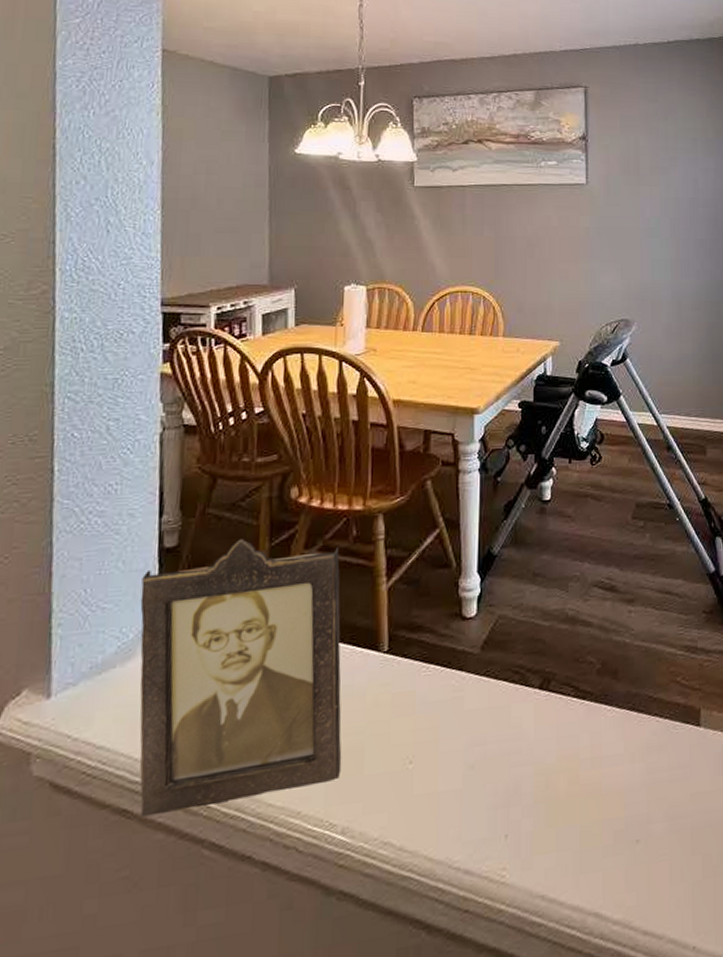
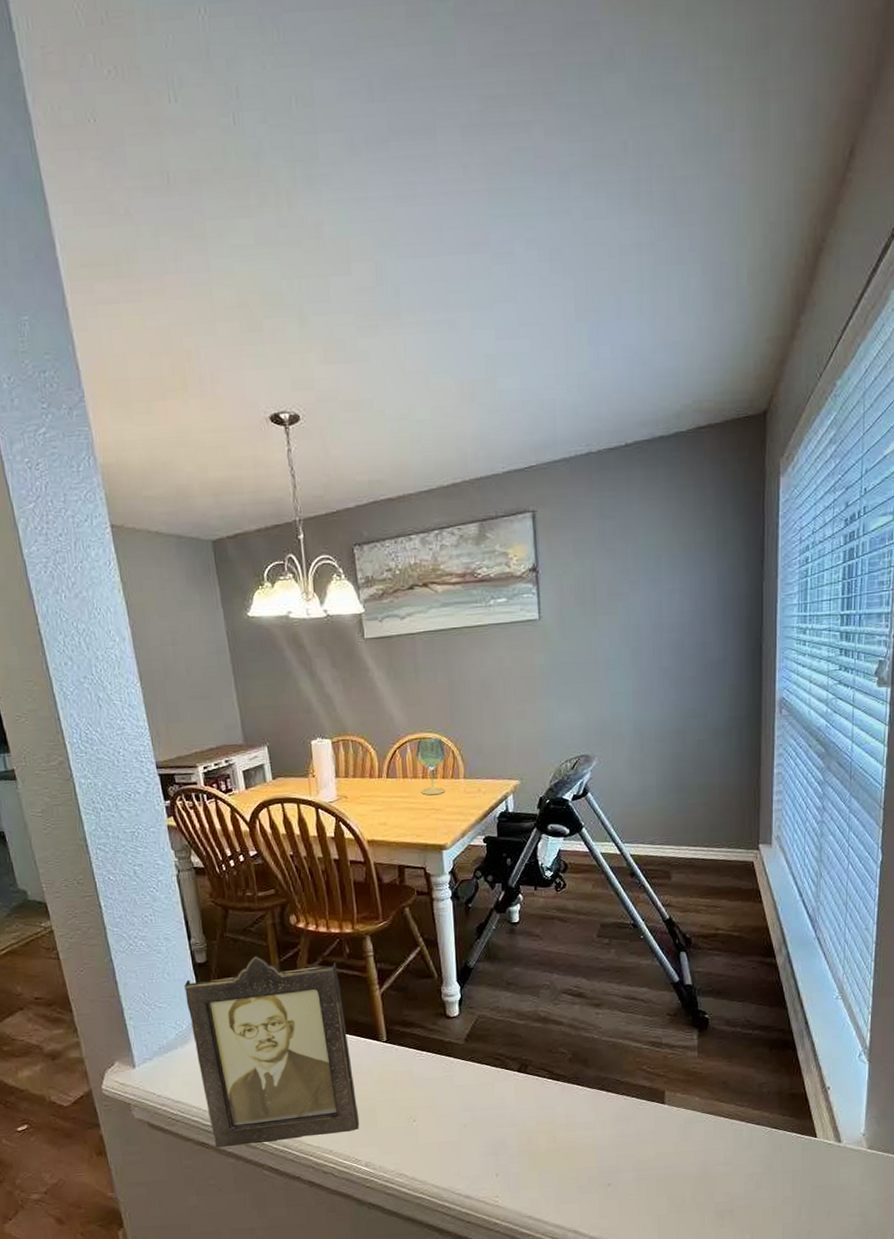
wine glass: none [455,291,487,353] -> present [415,737,446,796]

